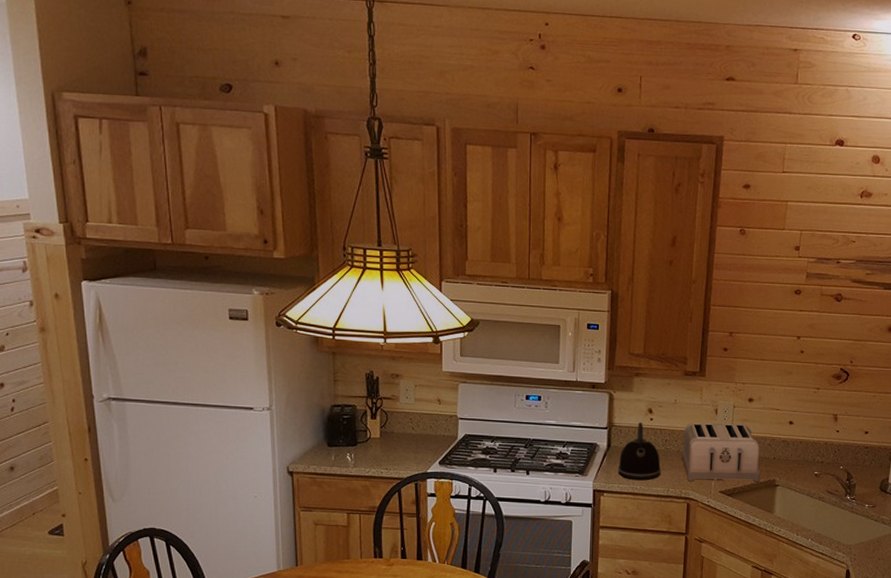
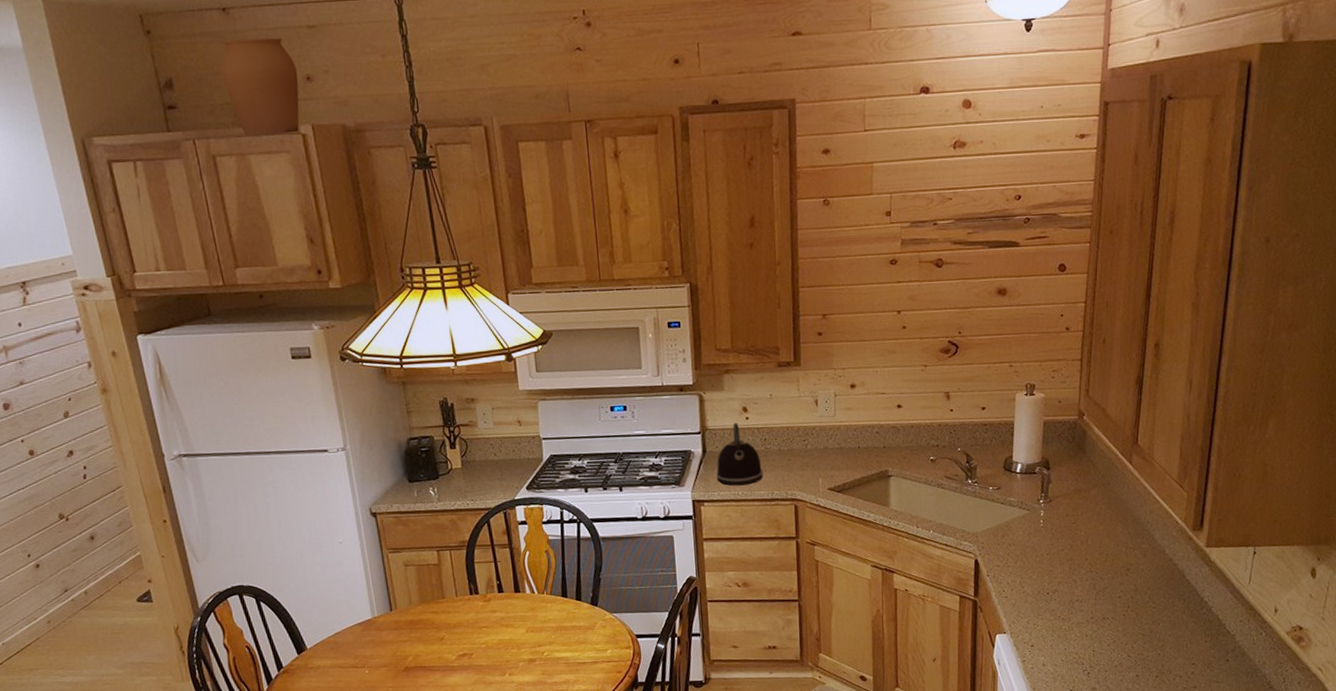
vase: none [194,19,267,111] -> present [220,37,299,136]
toaster: present [681,423,761,483] -> none [782,413,871,481]

